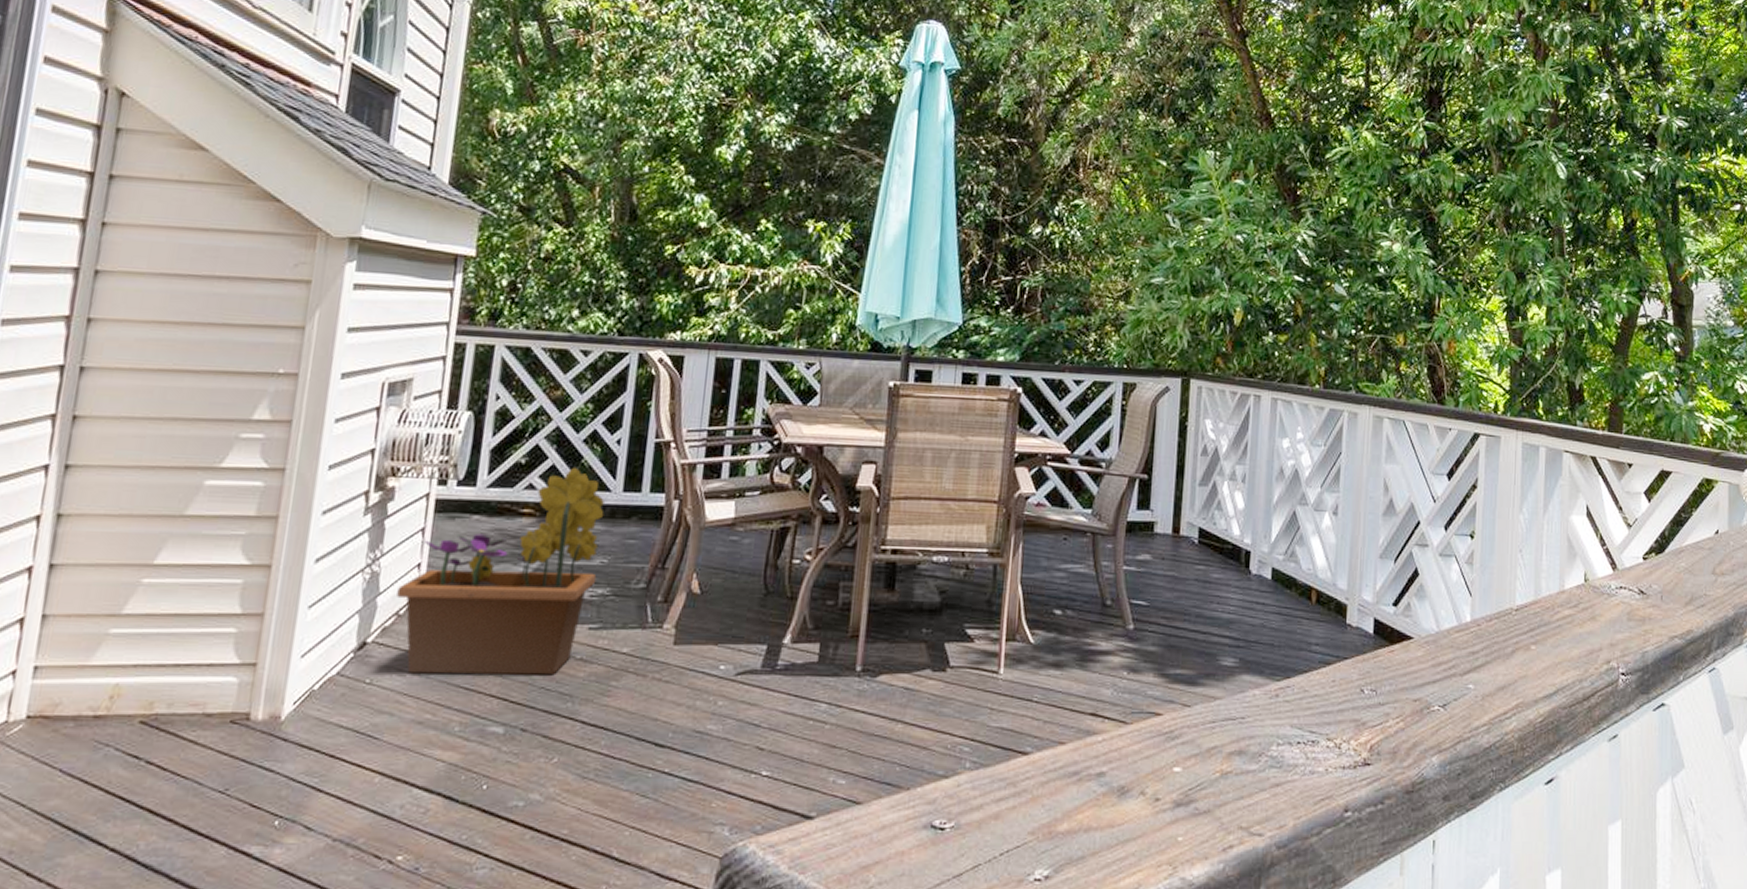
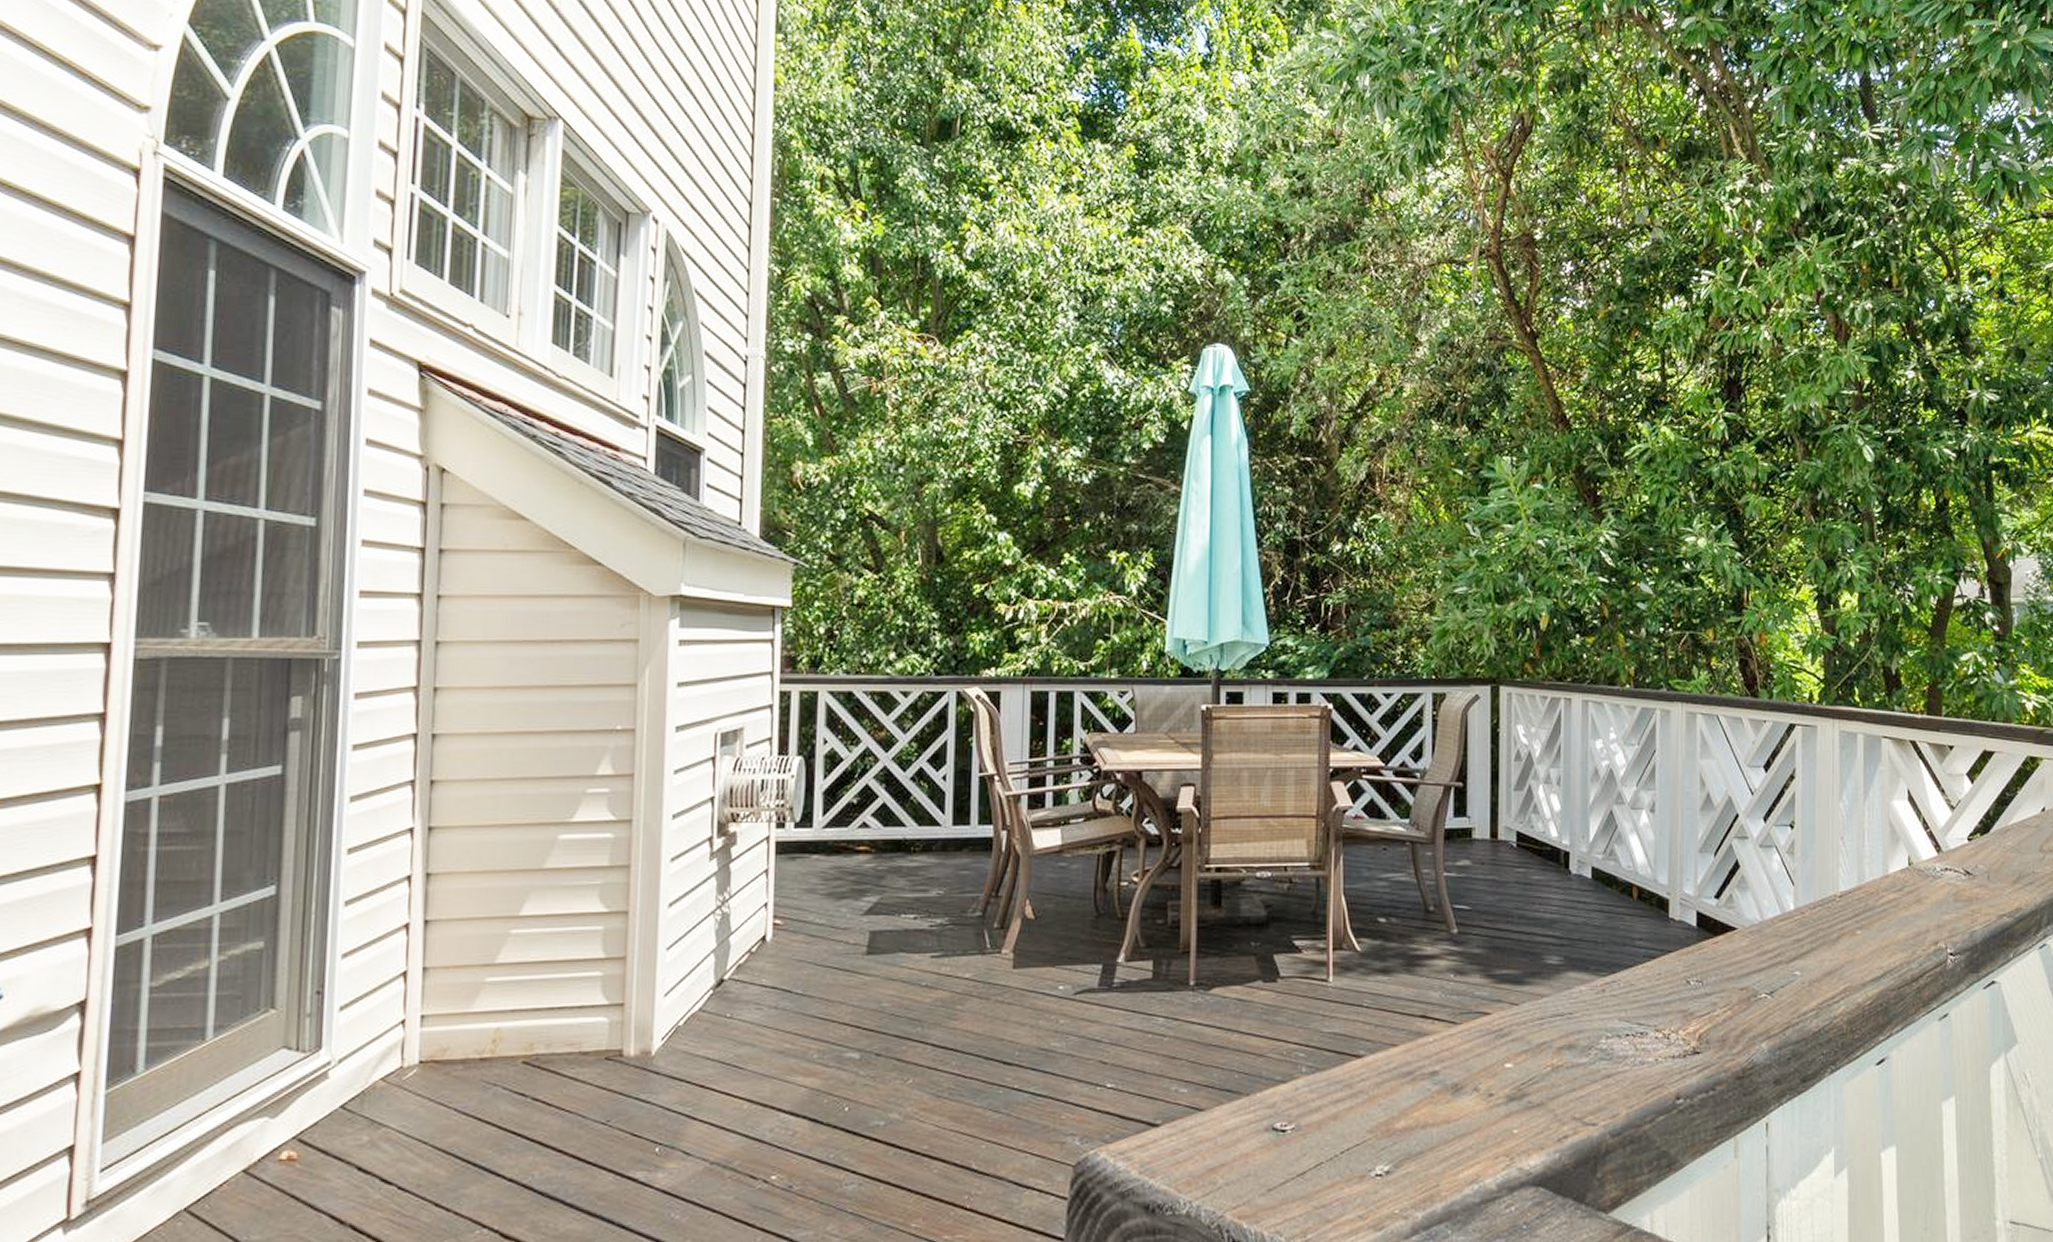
flower planter: present [397,467,606,676] -> none [748,804,937,1006]

